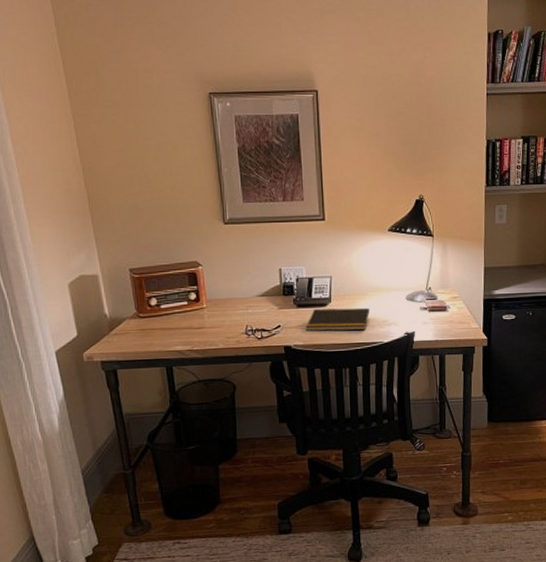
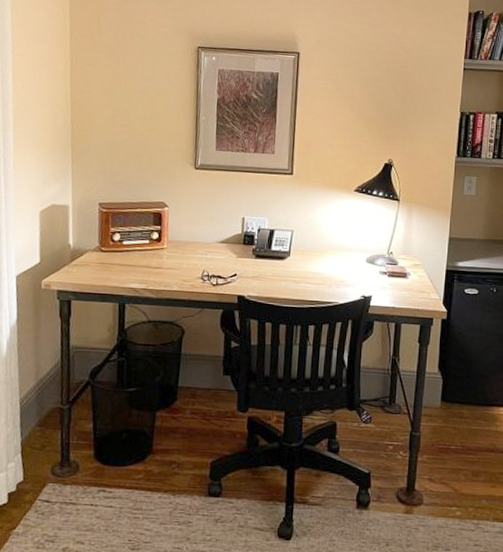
notepad: present [305,307,370,331] -> none [261,262,329,289]

